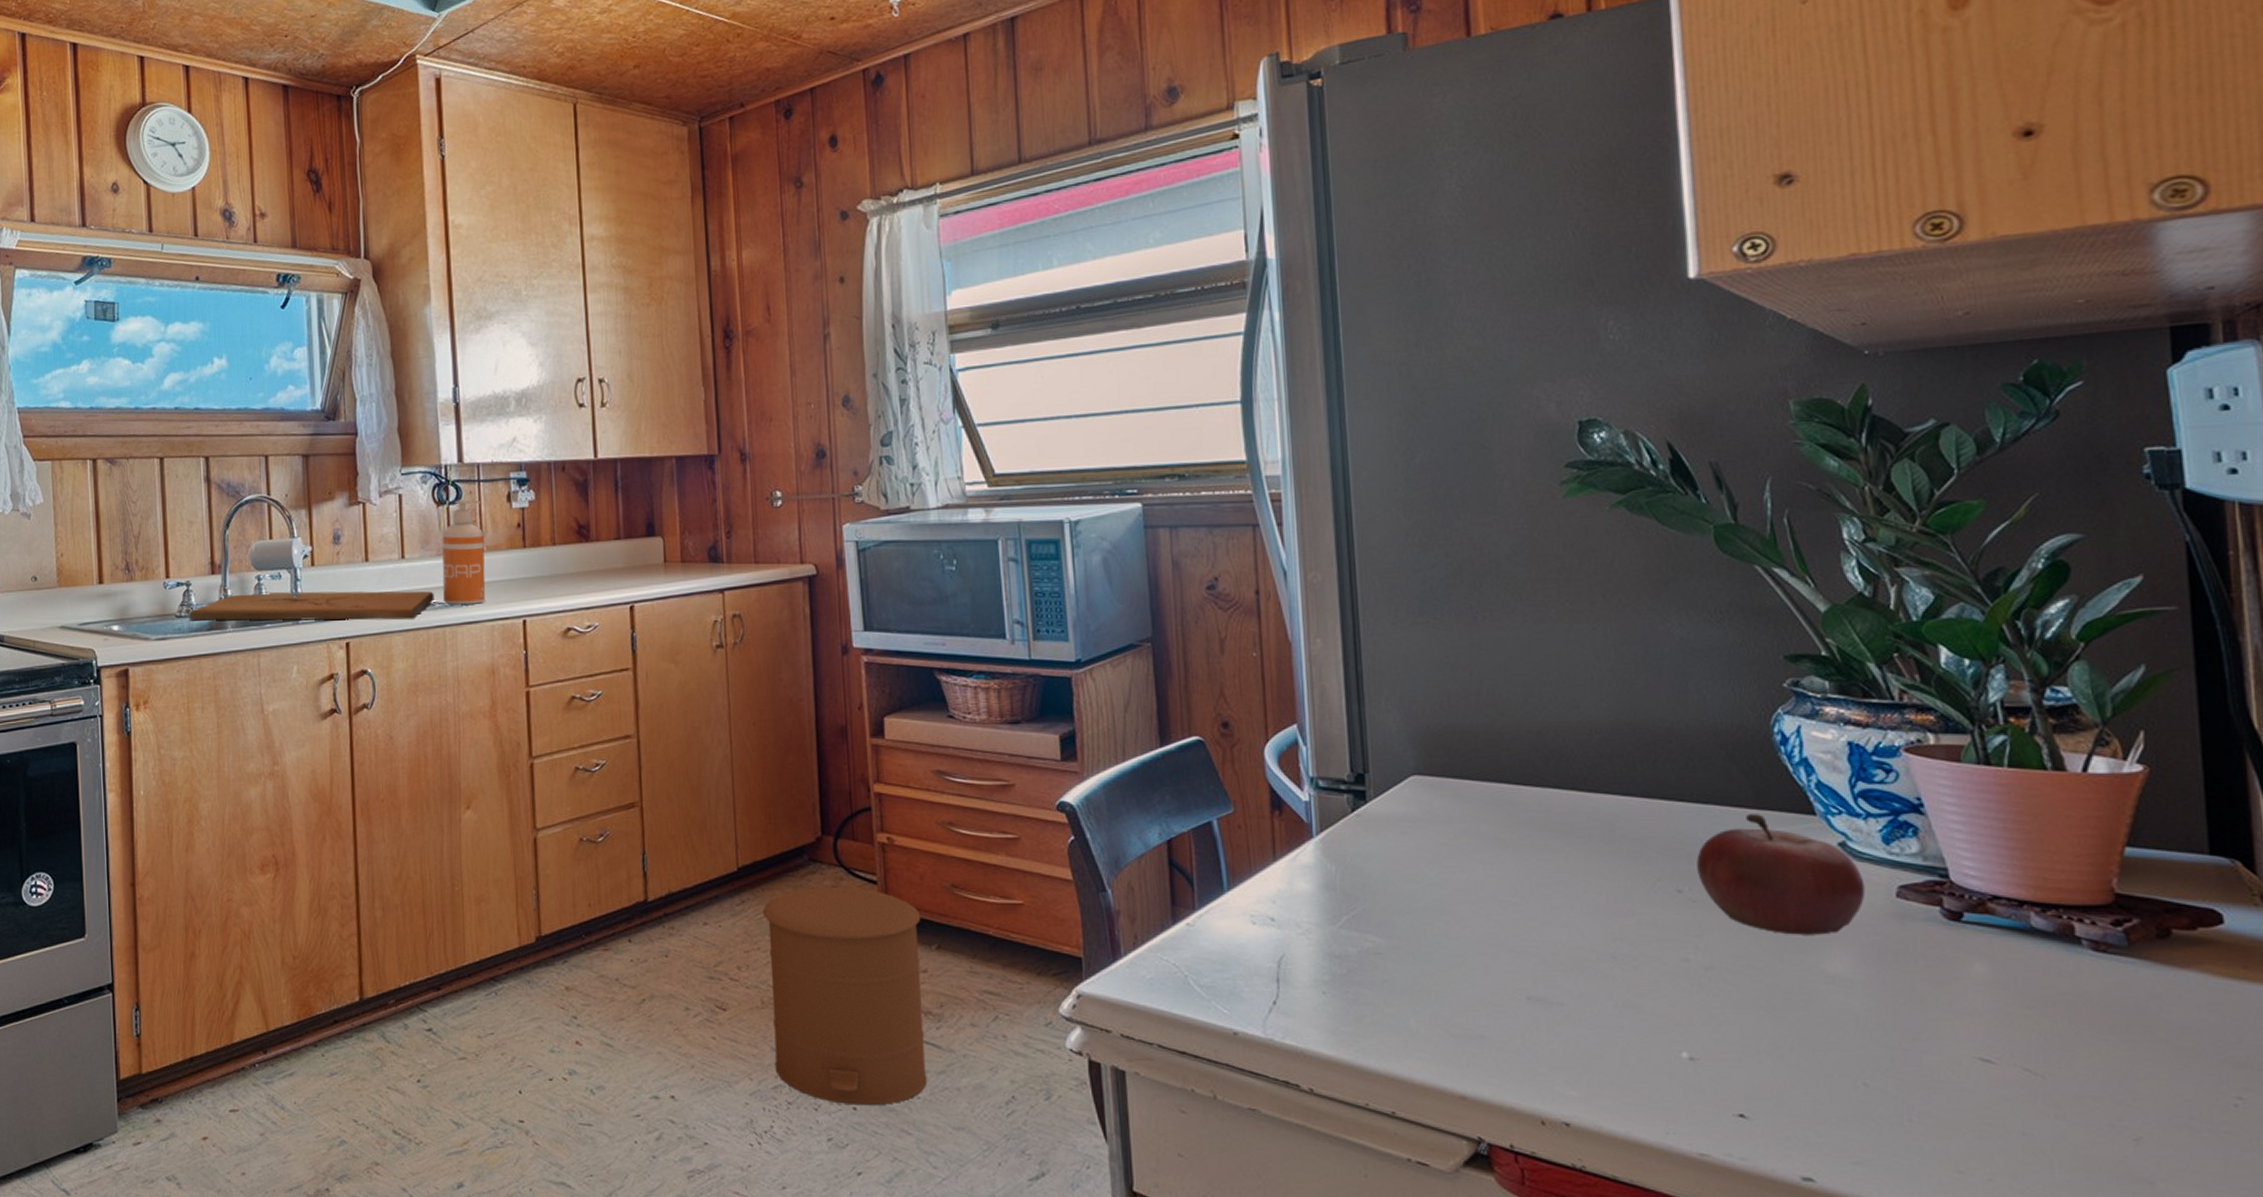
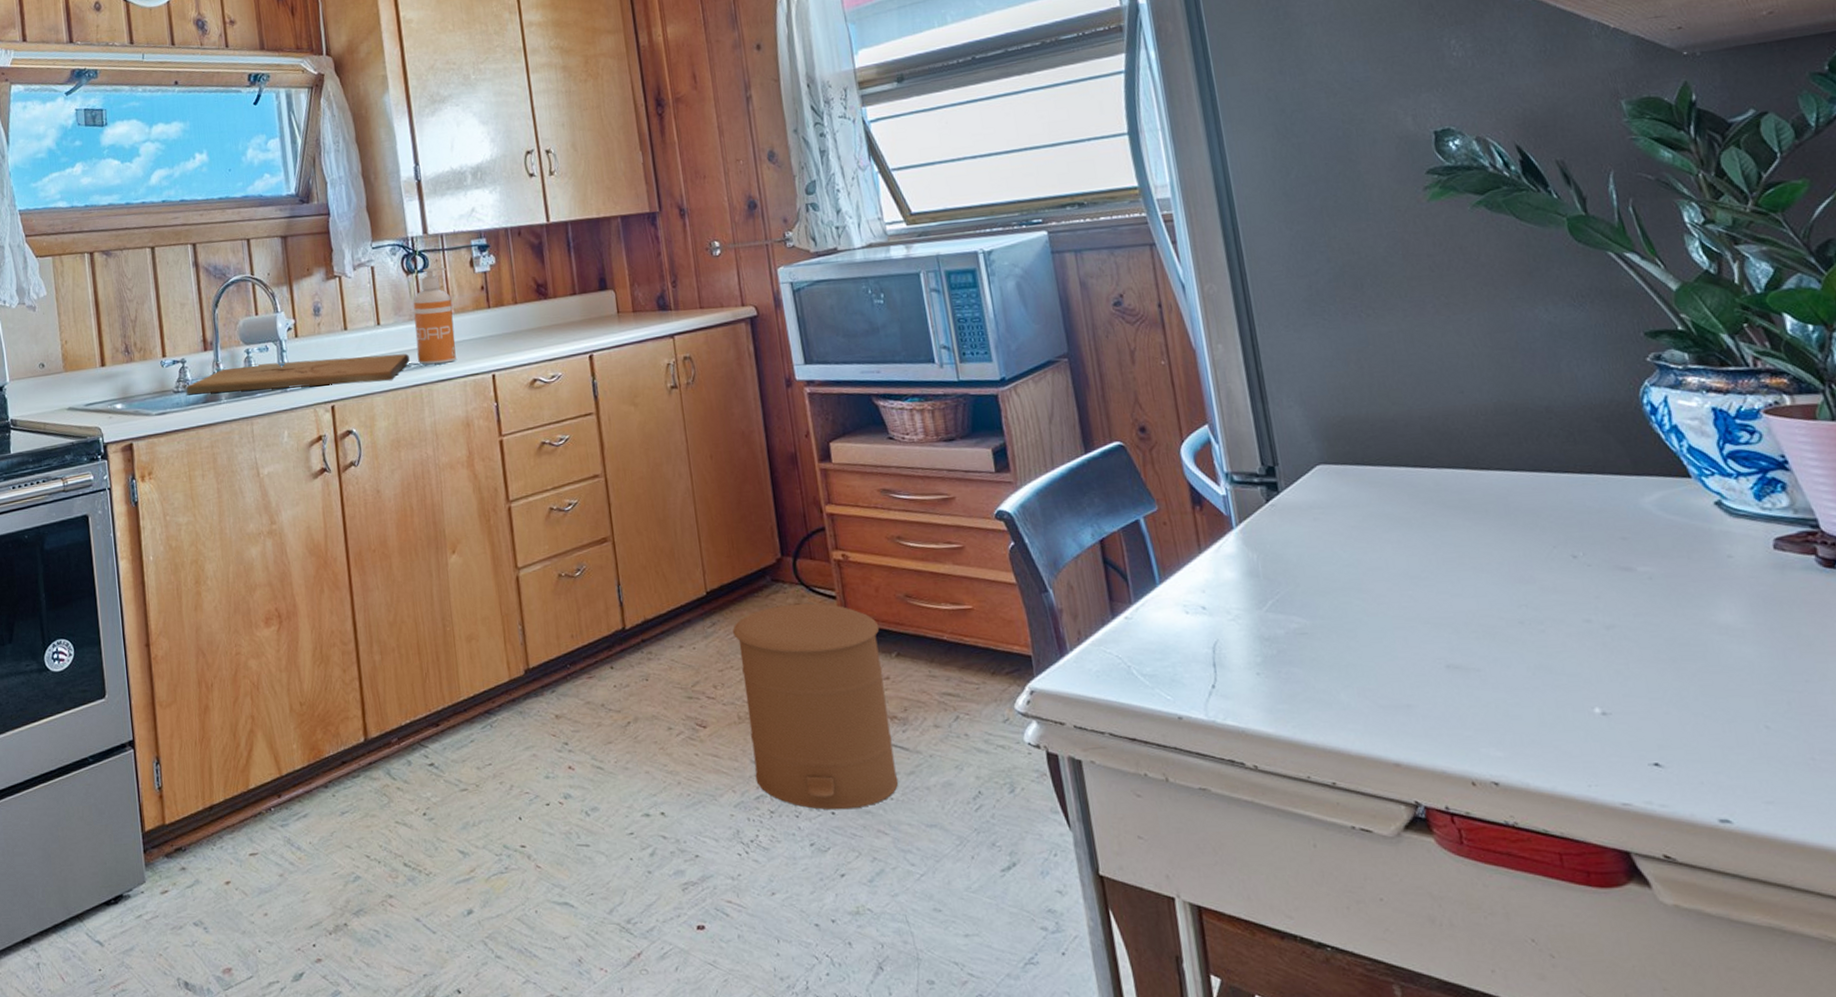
fruit: present [1696,814,1866,935] -> none [1586,480,1746,591]

